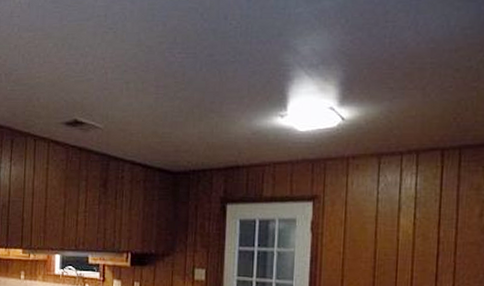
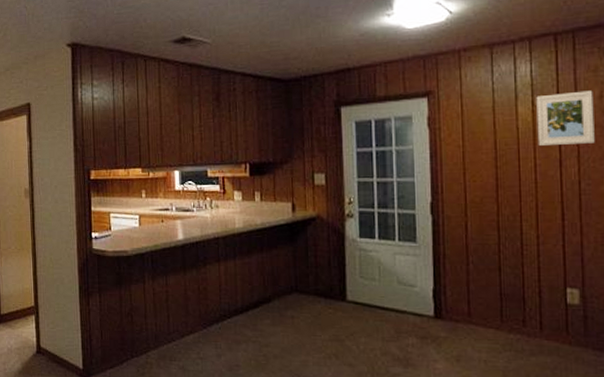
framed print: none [416,208,474,261] -> present [536,90,595,147]

